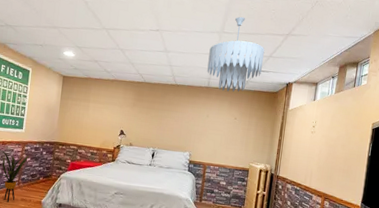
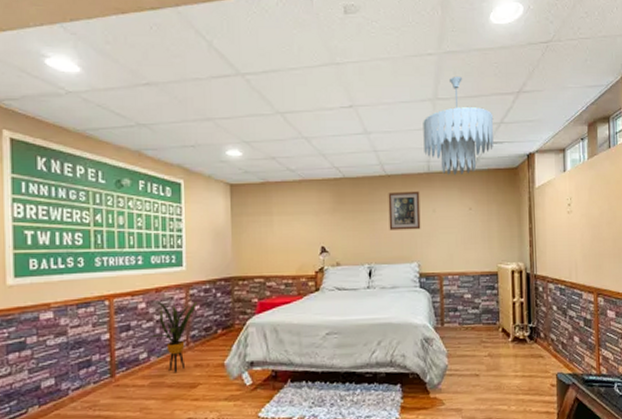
wall art: none [172,98,199,129] -> present [388,191,421,231]

